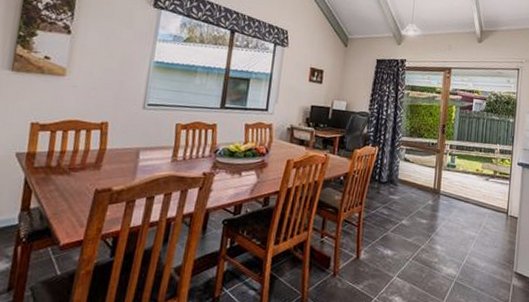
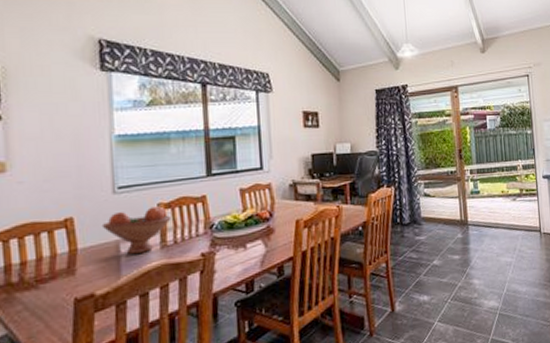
fruit bowl: none [129,125,185,163] -> present [101,206,171,254]

